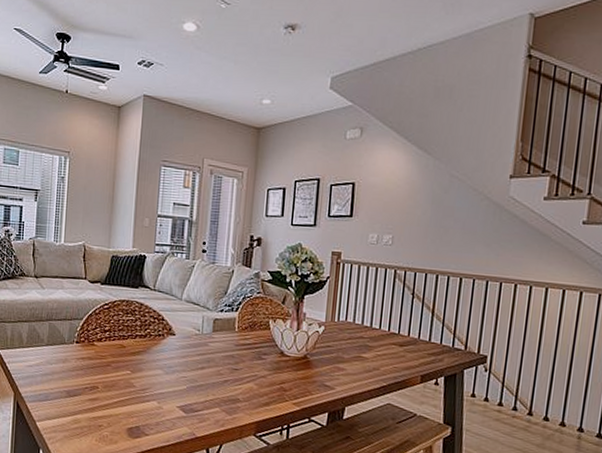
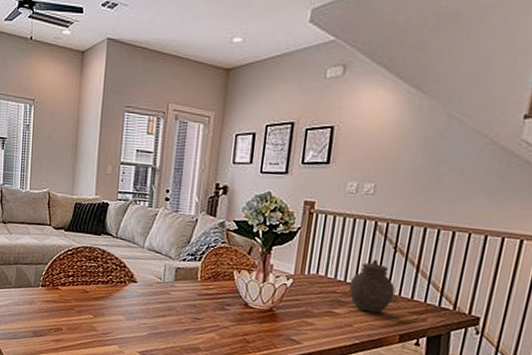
jar: none [374,305,415,356] -> present [348,259,395,313]

